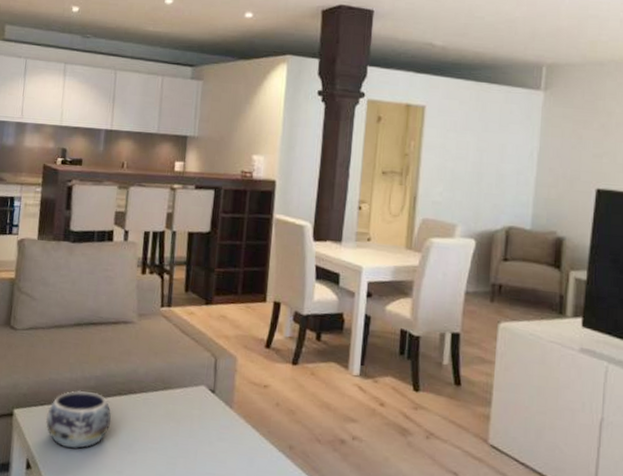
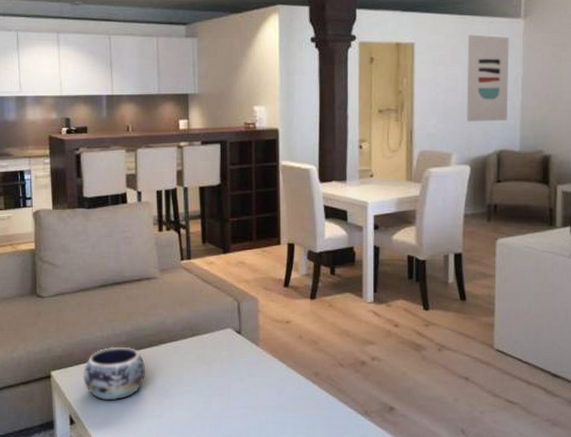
wall art: none [475,102,527,196] -> present [466,34,510,122]

